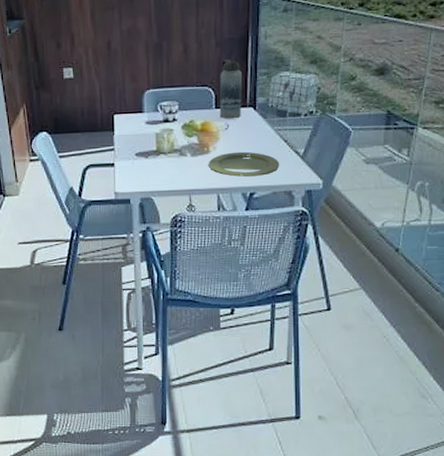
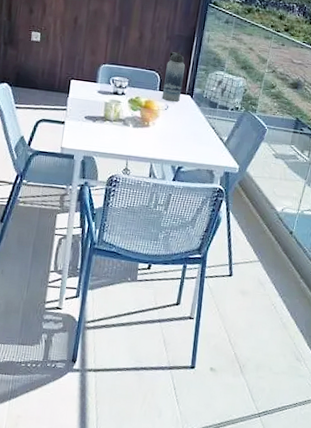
plate: present [209,151,280,177] -> none [147,129,206,154]

